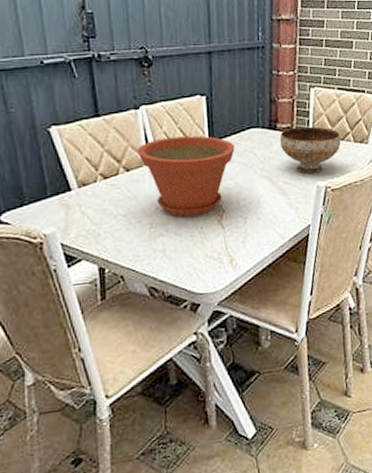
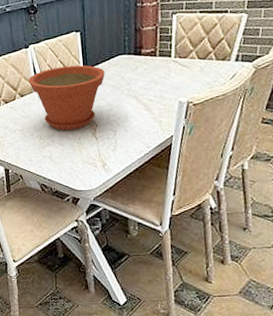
bowl: present [279,126,342,173] -> none [144,49,203,91]

